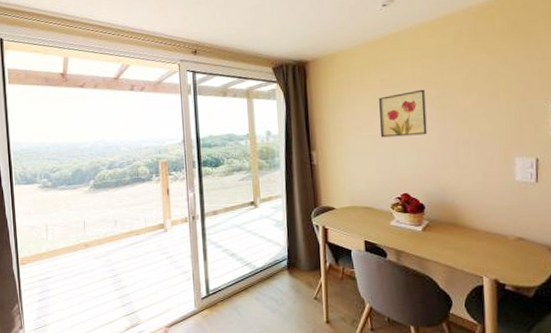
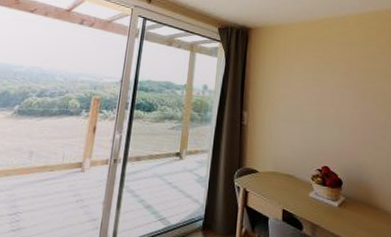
wall art: present [378,89,427,138] -> none [308,71,350,113]

